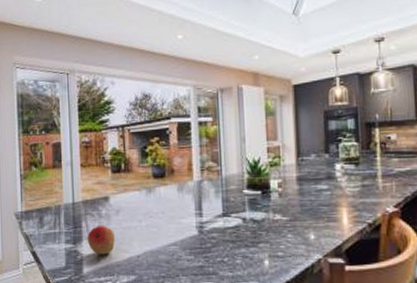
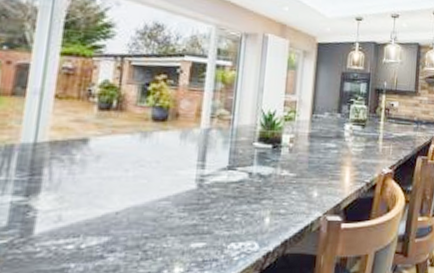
fruit: present [87,226,115,255] -> none [47,174,89,211]

